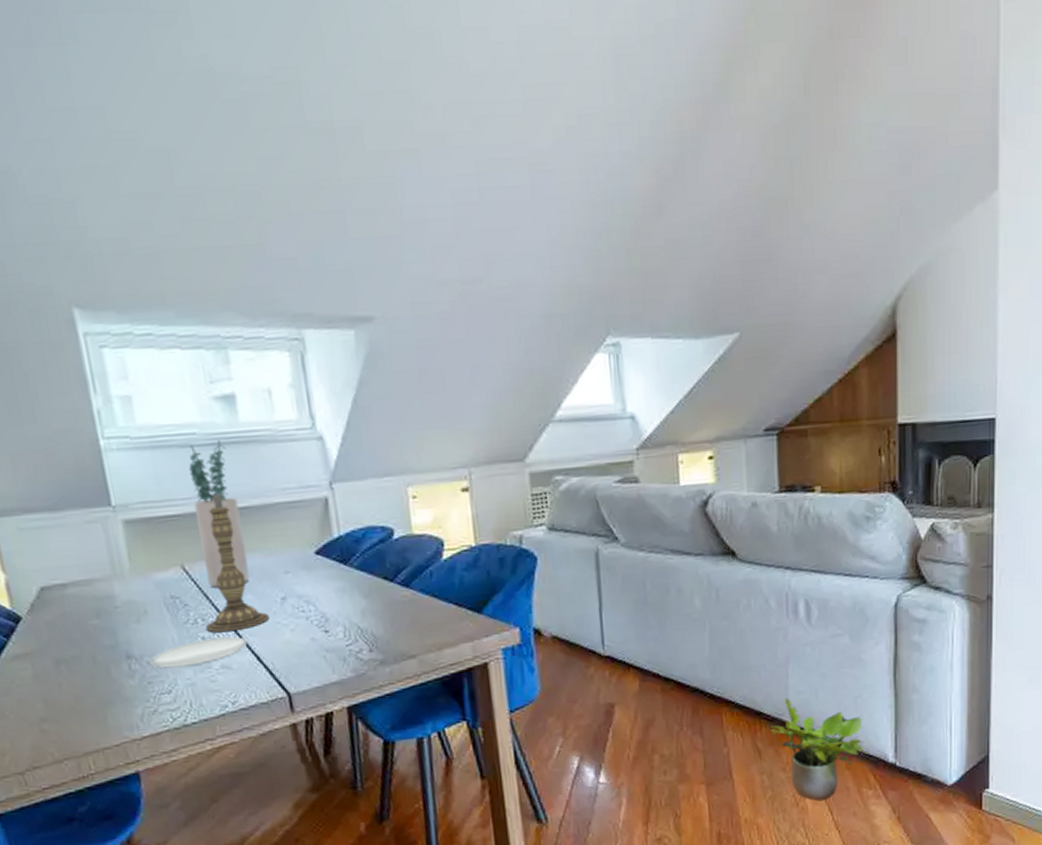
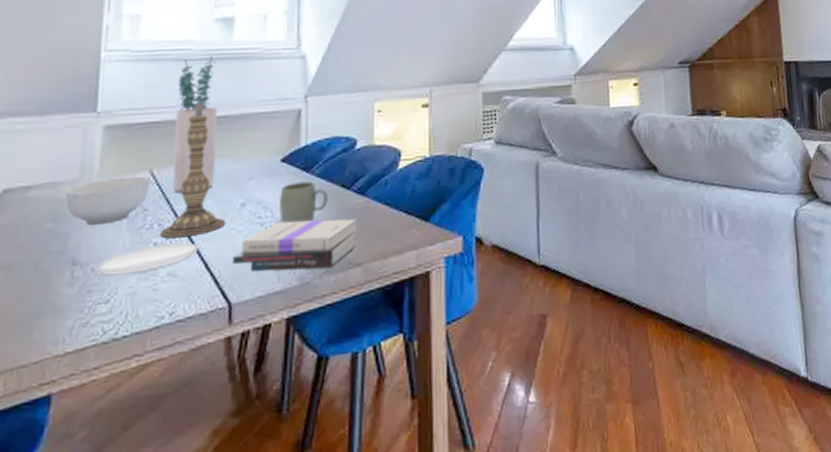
bowl: none [101,572,185,621] -> present [65,176,151,225]
books: none [282,611,407,664] -> present [232,218,357,272]
mug: none [320,574,372,617] -> present [279,181,328,223]
potted plant: present [771,698,869,802] -> none [692,309,783,421]

